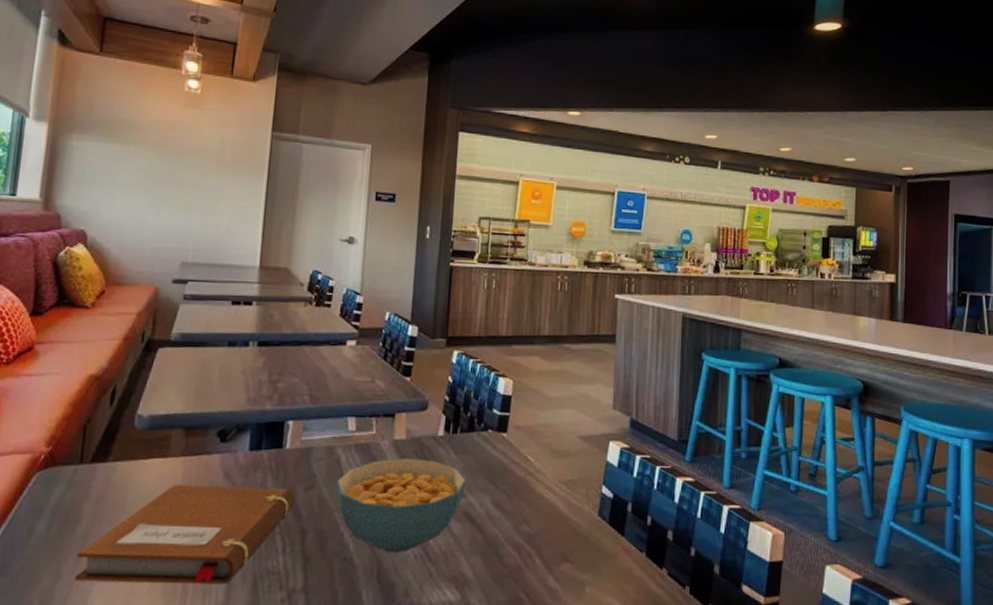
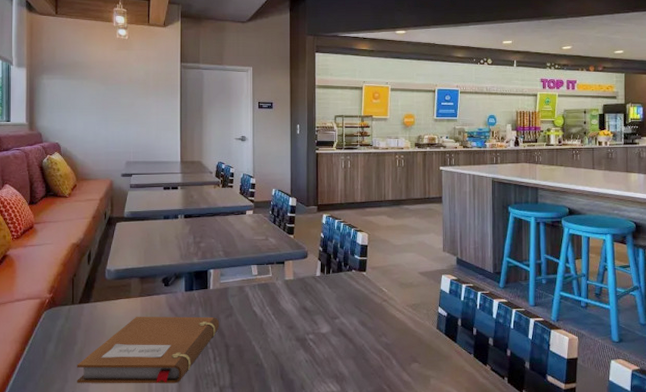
cereal bowl: present [336,458,467,554] -> none [247,293,340,360]

